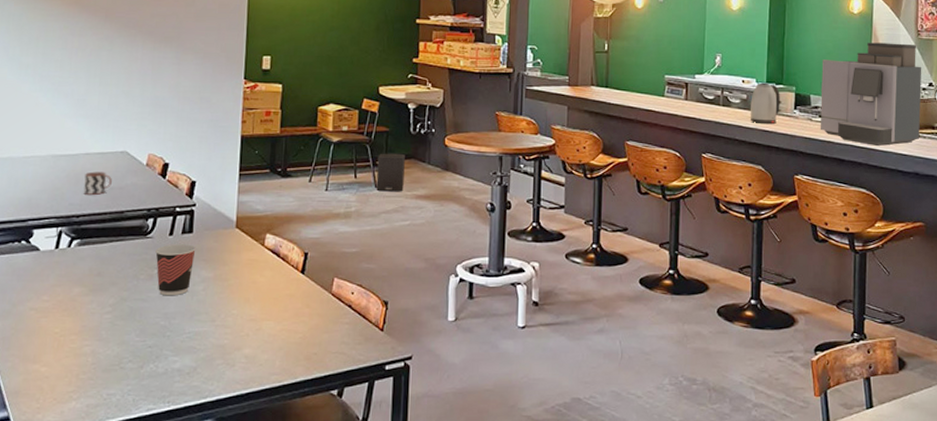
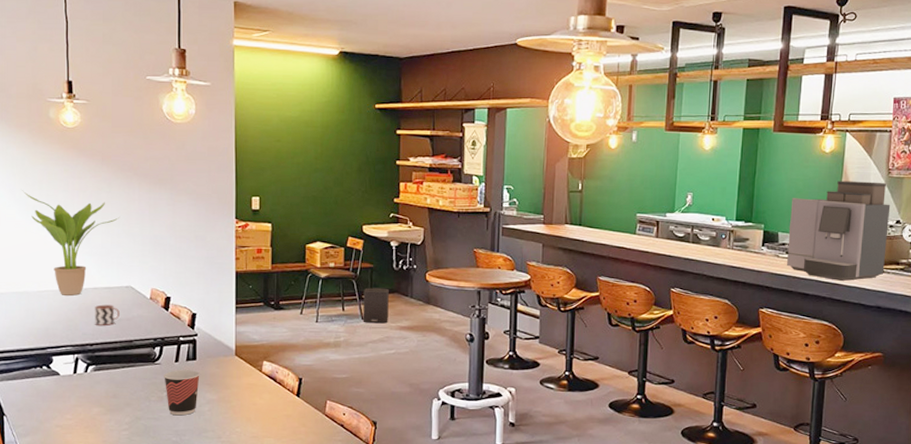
potted plant: none [16,48,121,162] -> present [22,190,120,296]
kettle: present [750,82,780,125] -> none [718,220,749,261]

